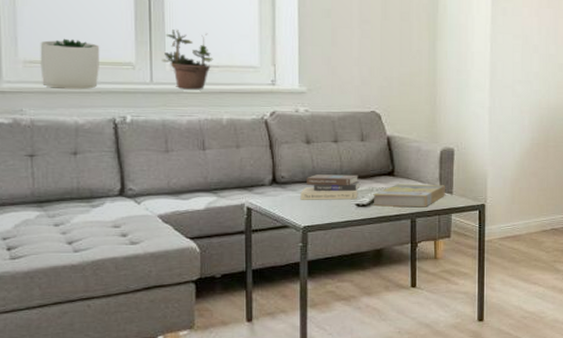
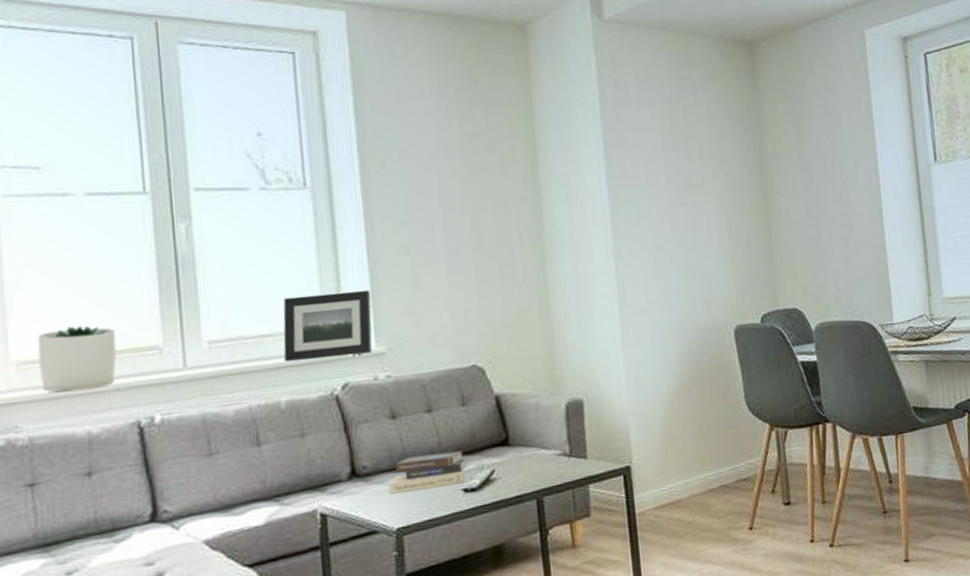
potted plant: present [162,29,214,90] -> none [196,295,264,372]
picture frame: none [228,39,297,91] -> present [283,289,372,363]
book: present [373,184,445,208] -> none [484,448,578,489]

